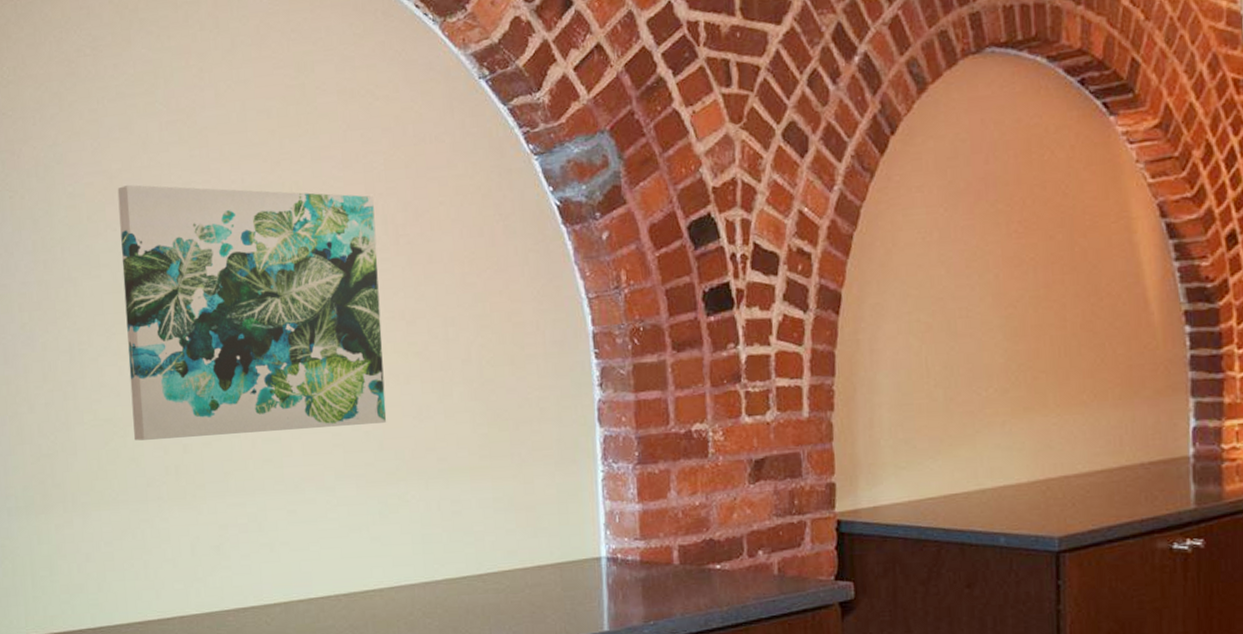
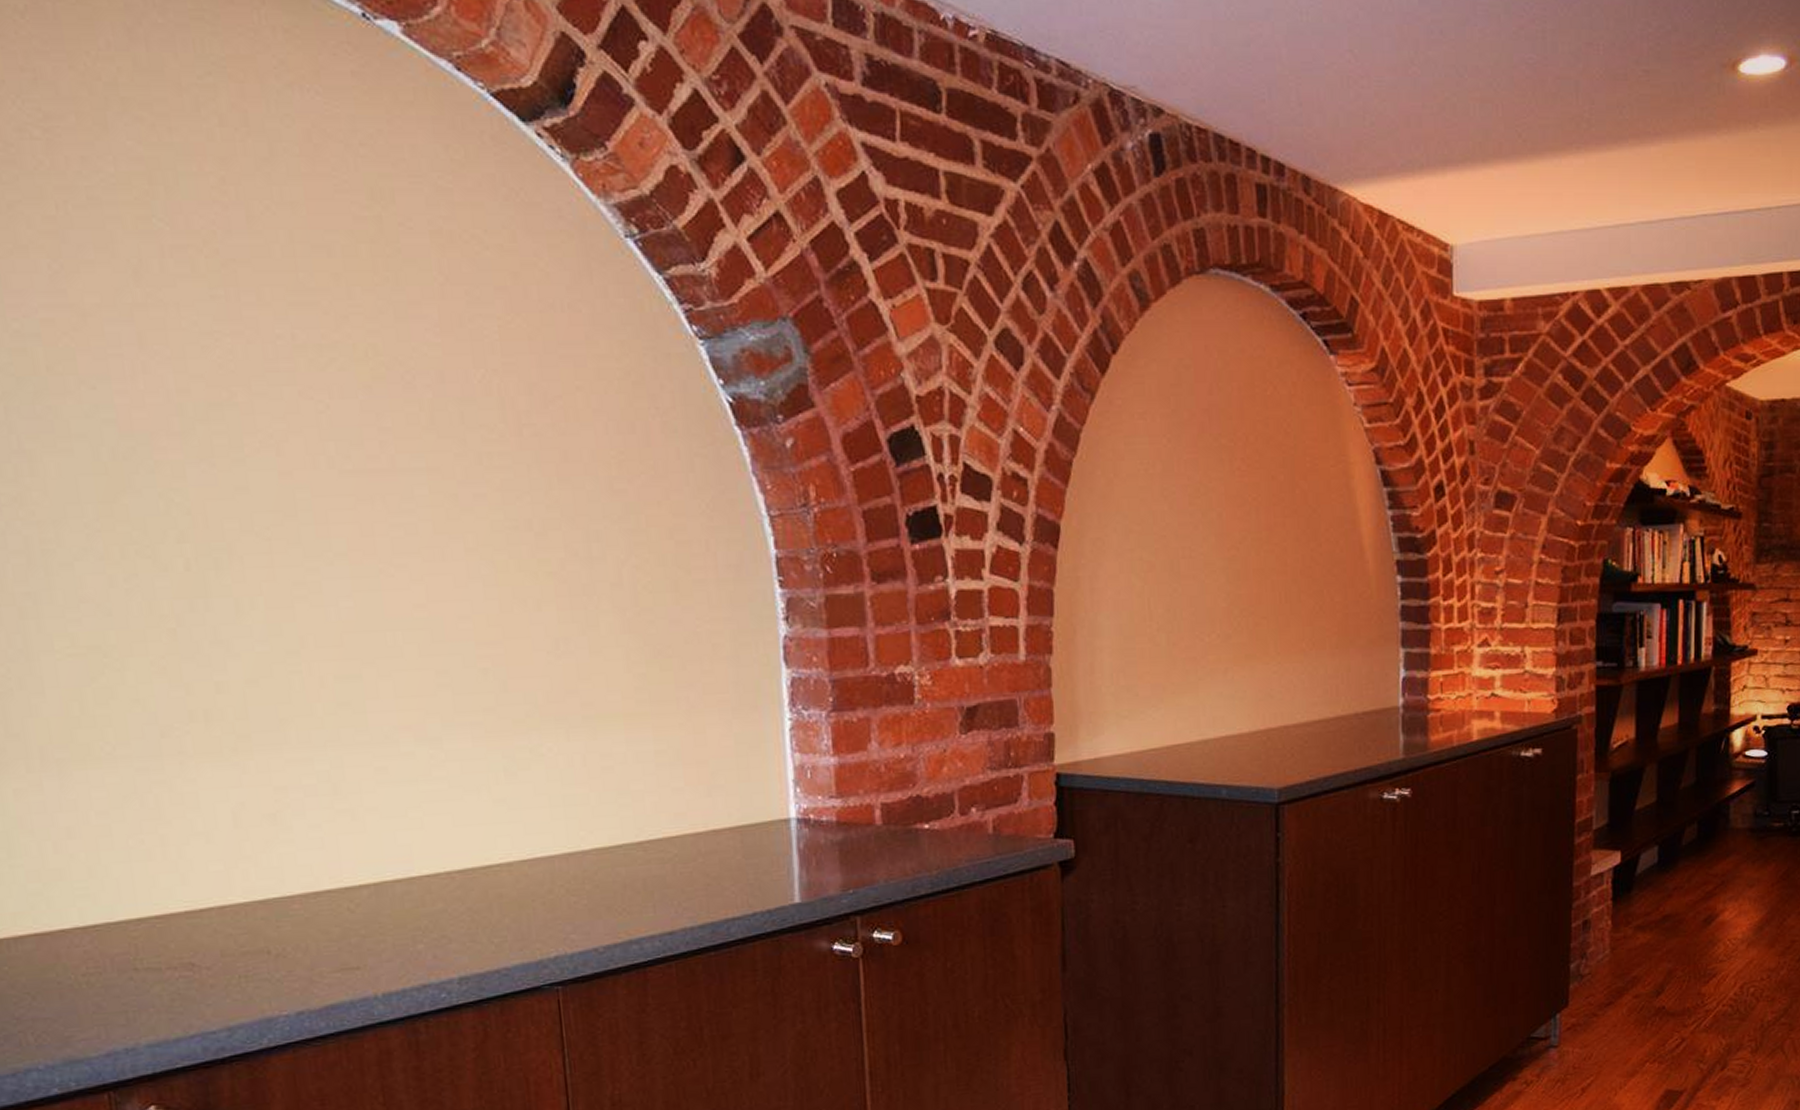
wall art: present [117,184,387,441] -> none [94,326,511,676]

